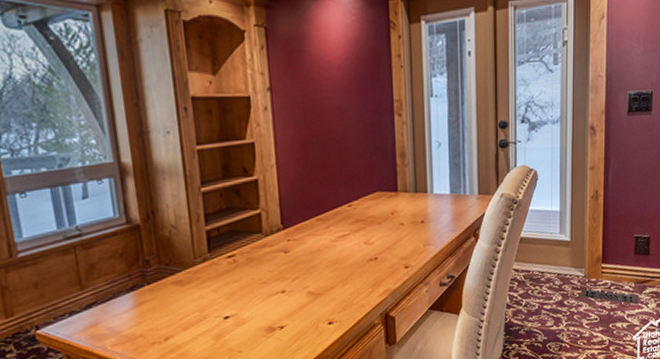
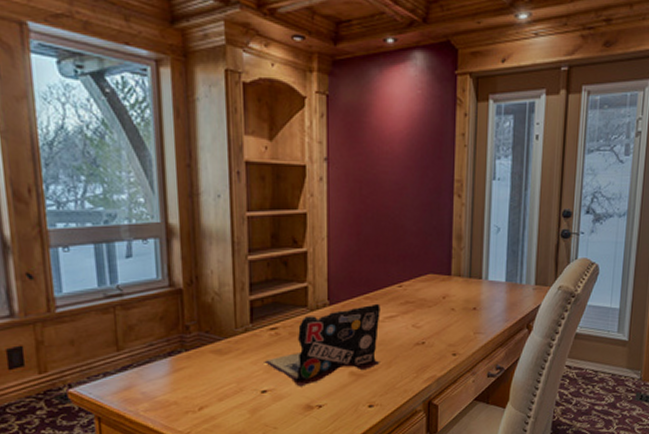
laptop: none [224,224,336,310] -> present [264,303,380,387]

